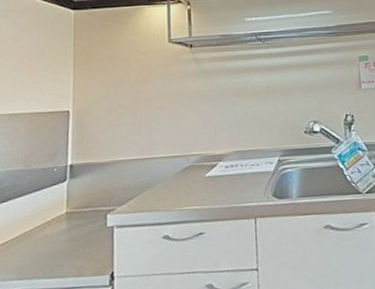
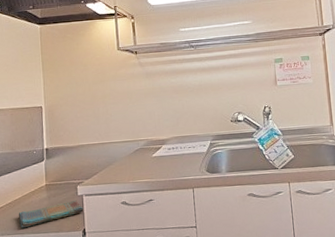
dish towel: none [27,233,113,272] -> present [18,200,84,229]

